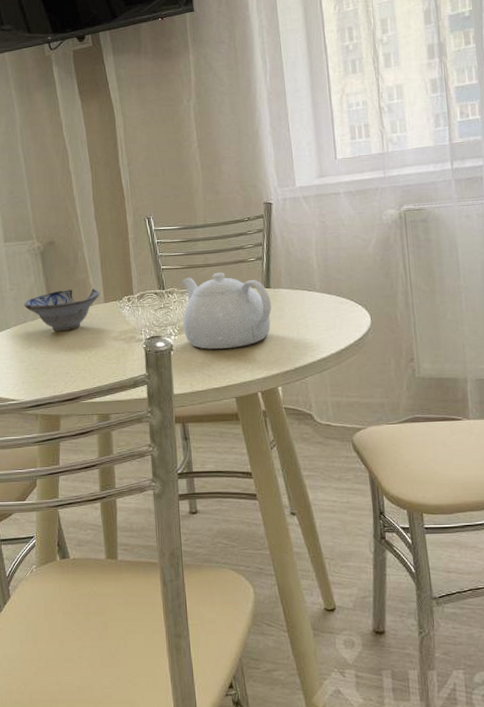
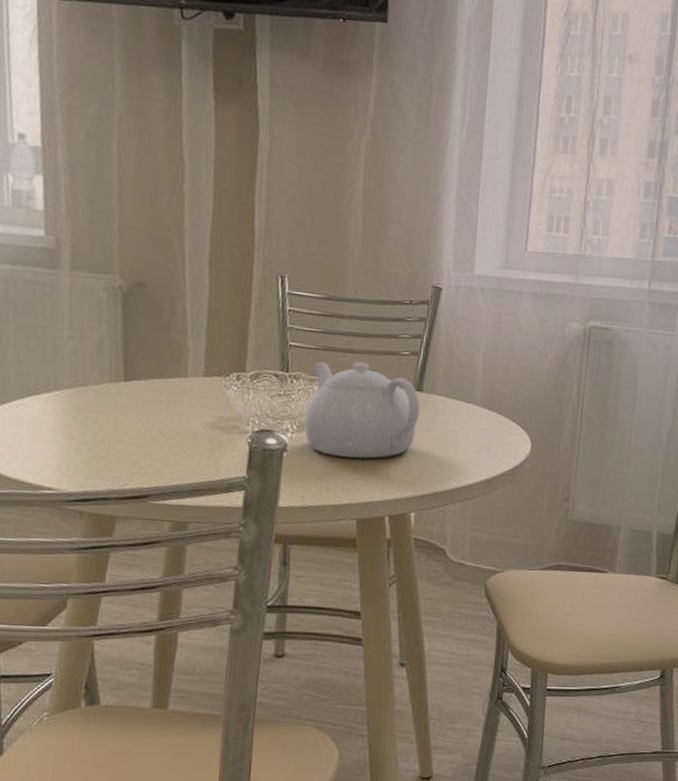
ceramic bowl: present [24,288,100,331] -> none [86,350,200,406]

